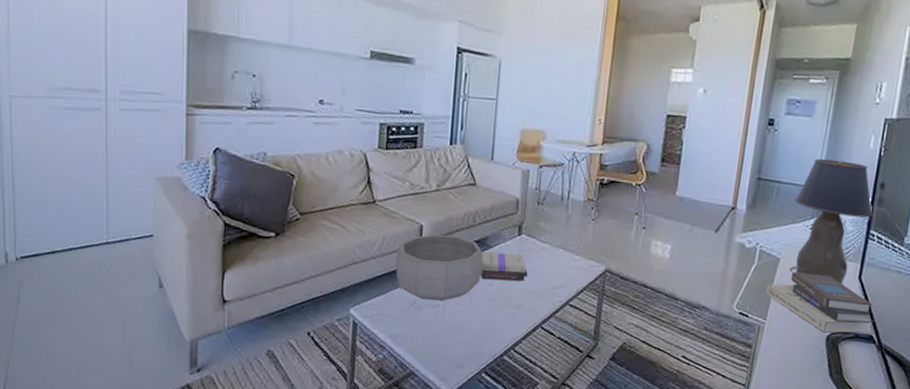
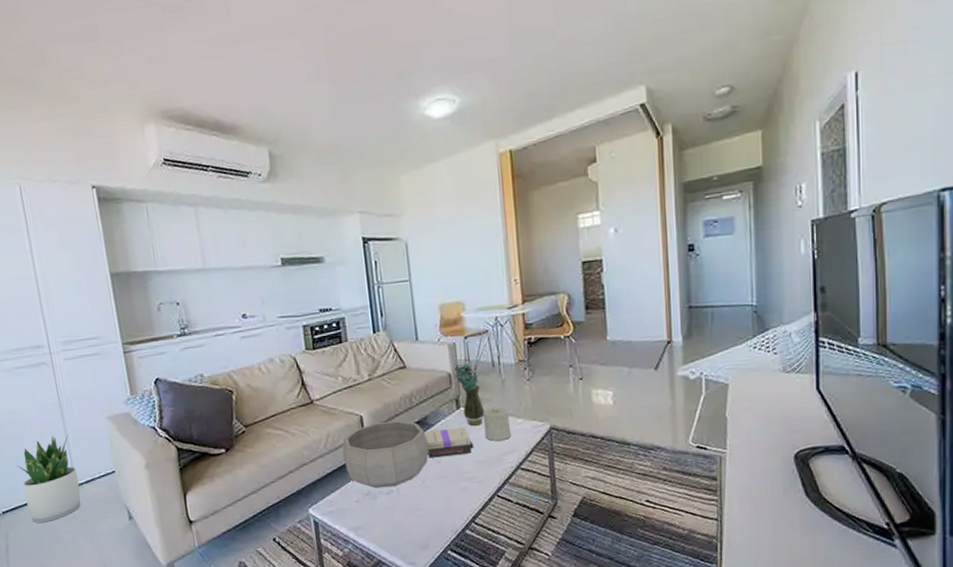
planter: none [45,186,111,276] -> present [15,435,81,524]
vase: none [522,189,546,255] -> present [454,362,485,426]
candle: none [540,239,568,274] -> present [483,407,512,441]
books: present [765,272,874,333] -> none [719,392,842,452]
table lamp: present [789,158,874,285] -> none [732,271,820,399]

